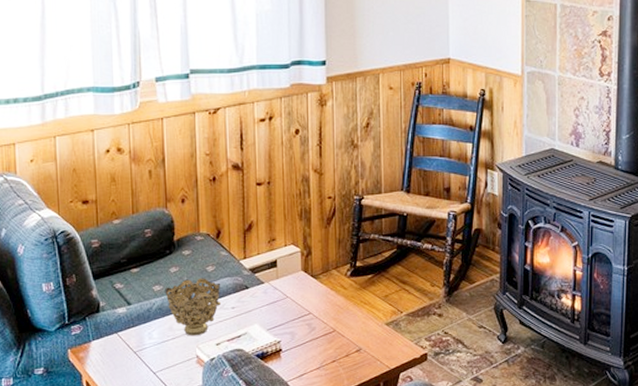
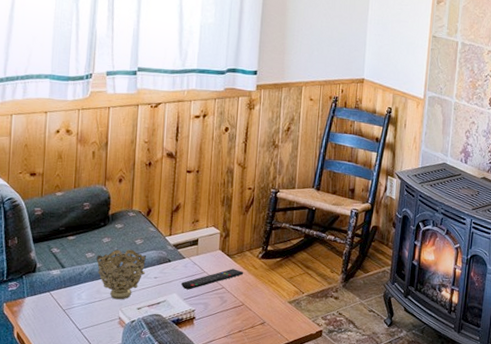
remote control: none [263,291,332,319] -> present [181,269,244,290]

